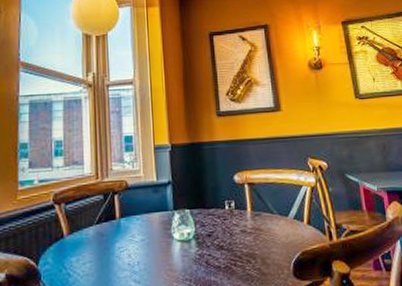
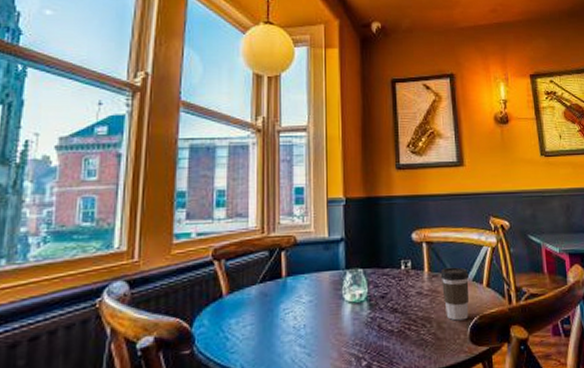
coffee cup: none [262,206,292,257] -> present [440,267,470,321]

